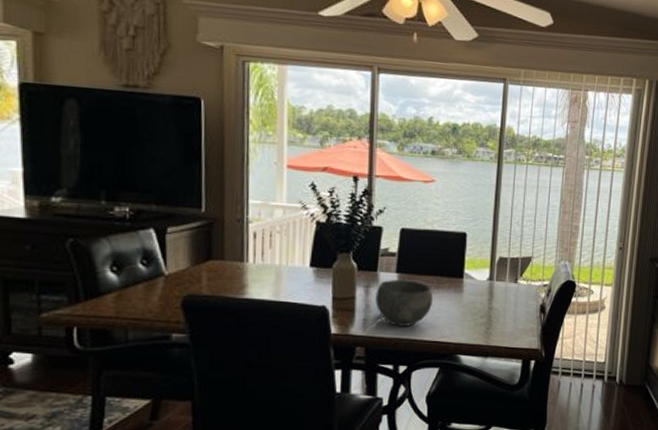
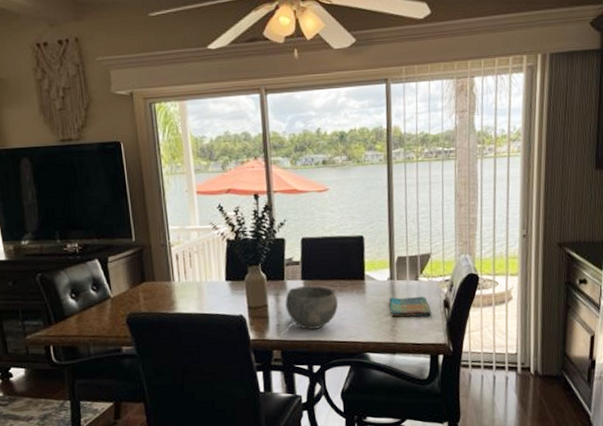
dish towel: none [486,299,528,320] -> present [389,296,432,317]

